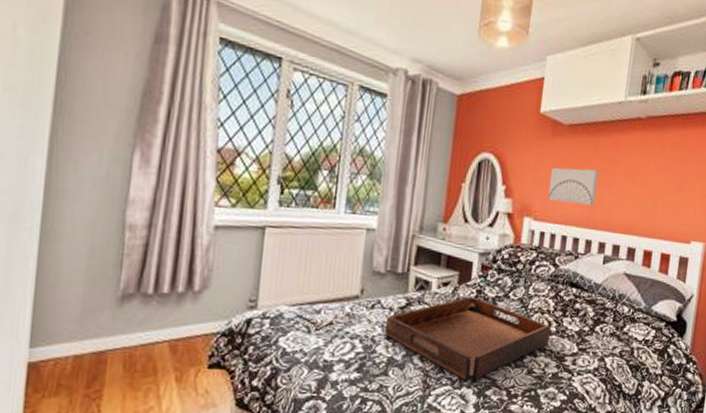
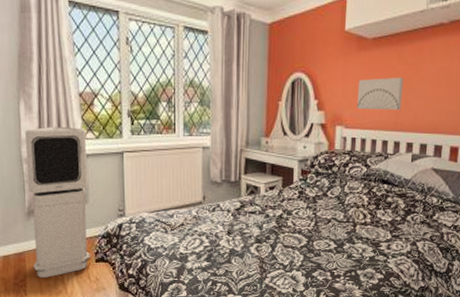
air purifier: none [116,186,220,388] -> present [25,126,90,278]
serving tray: present [384,296,552,380] -> none [225,197,367,264]

